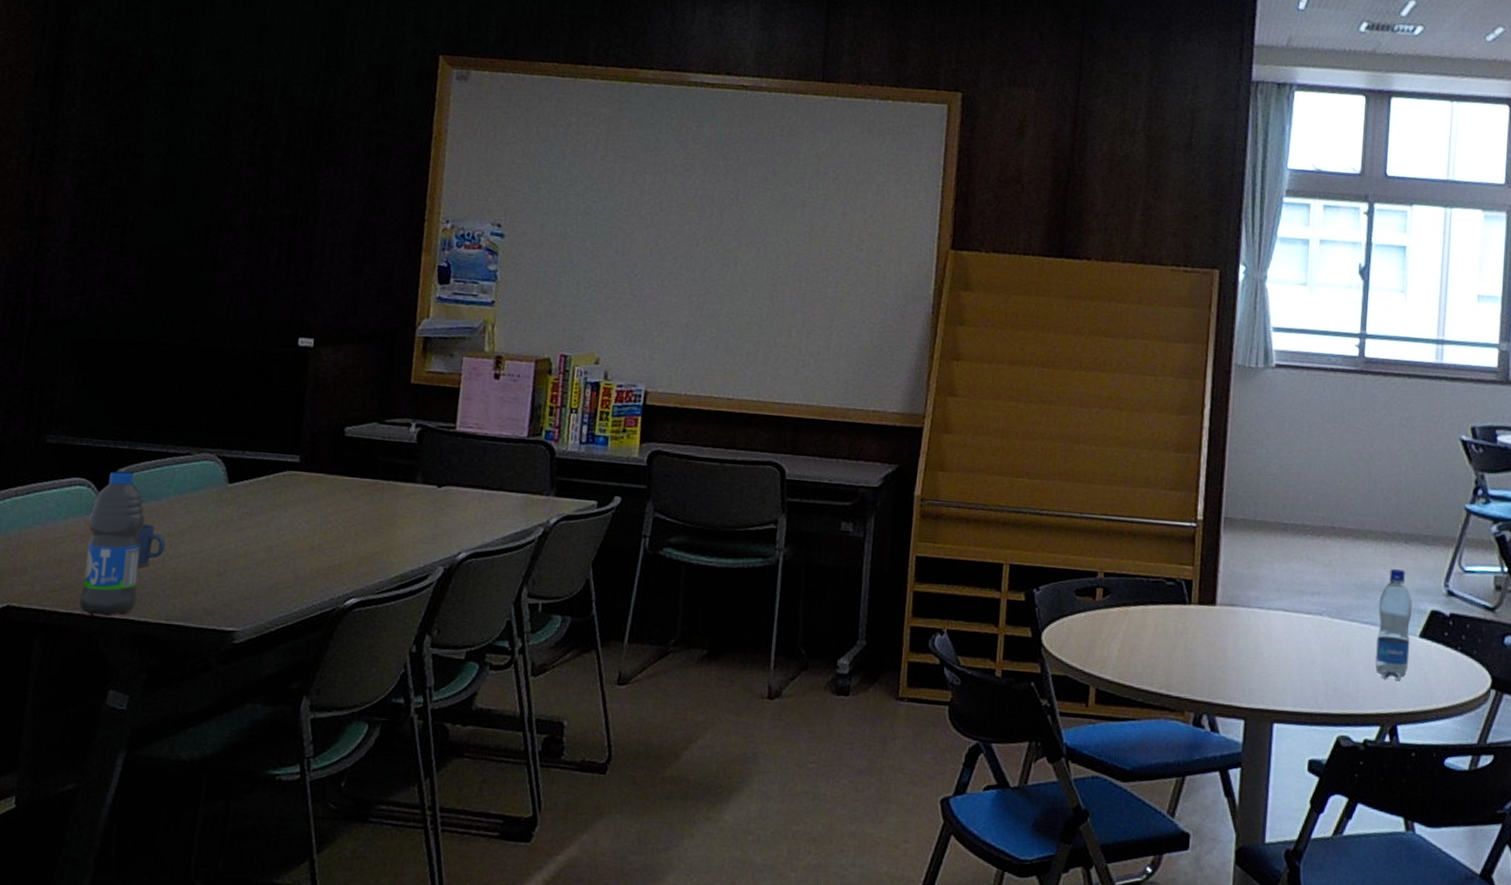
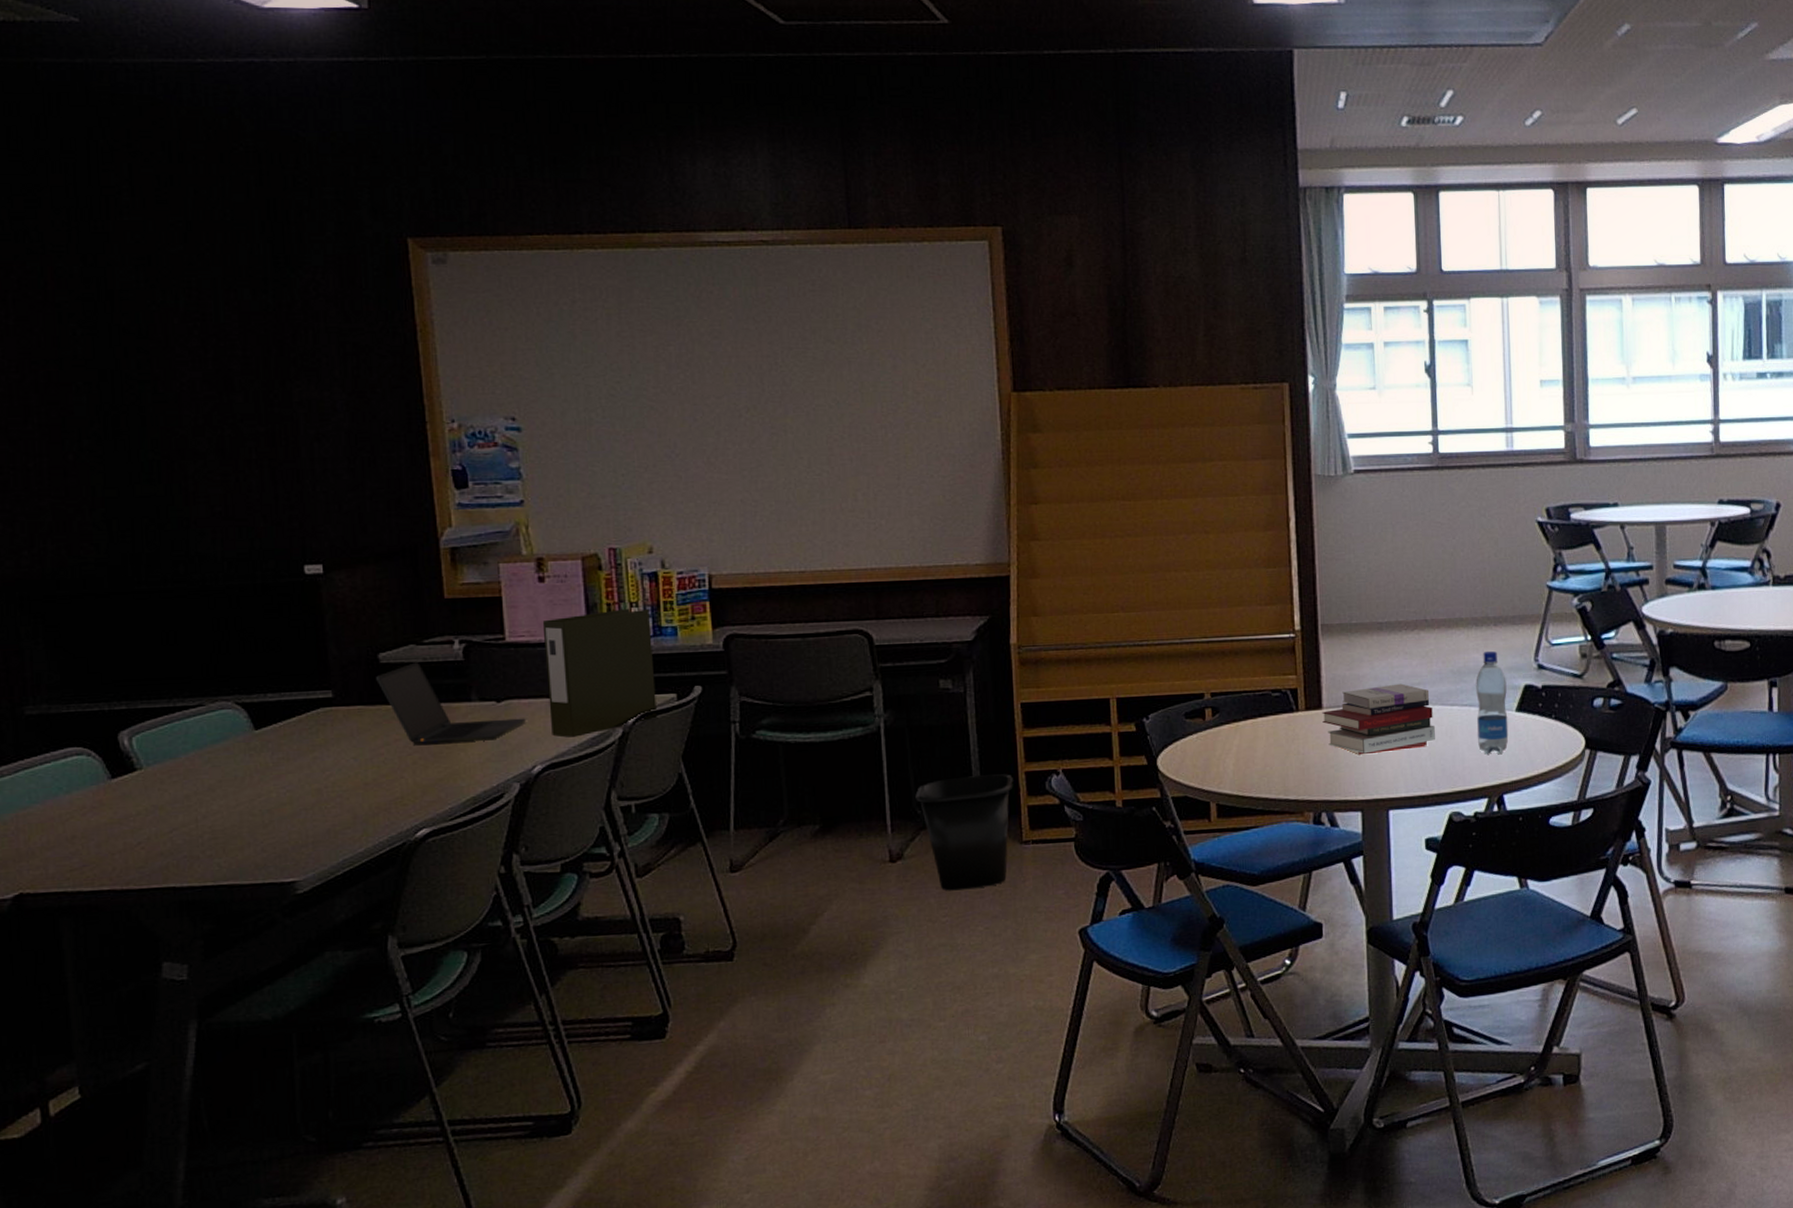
water bottle: present [79,471,145,616] -> none [97,733,175,889]
mug: present [136,524,166,568] -> none [158,785,194,833]
laptop: none [339,439,460,522] -> present [376,662,526,745]
binder: none [480,413,586,530] -> present [542,608,657,737]
waste bin: none [801,622,898,739] -> present [915,773,1013,891]
books: none [1214,589,1332,661] -> present [1322,683,1436,755]

